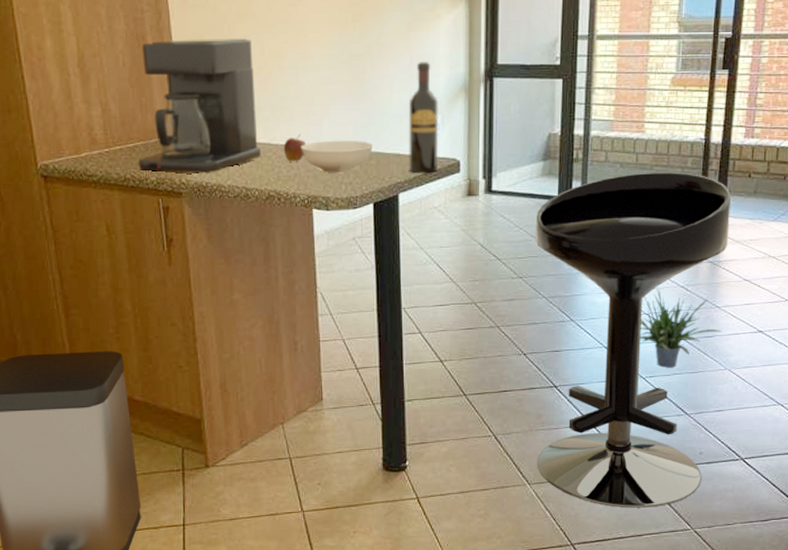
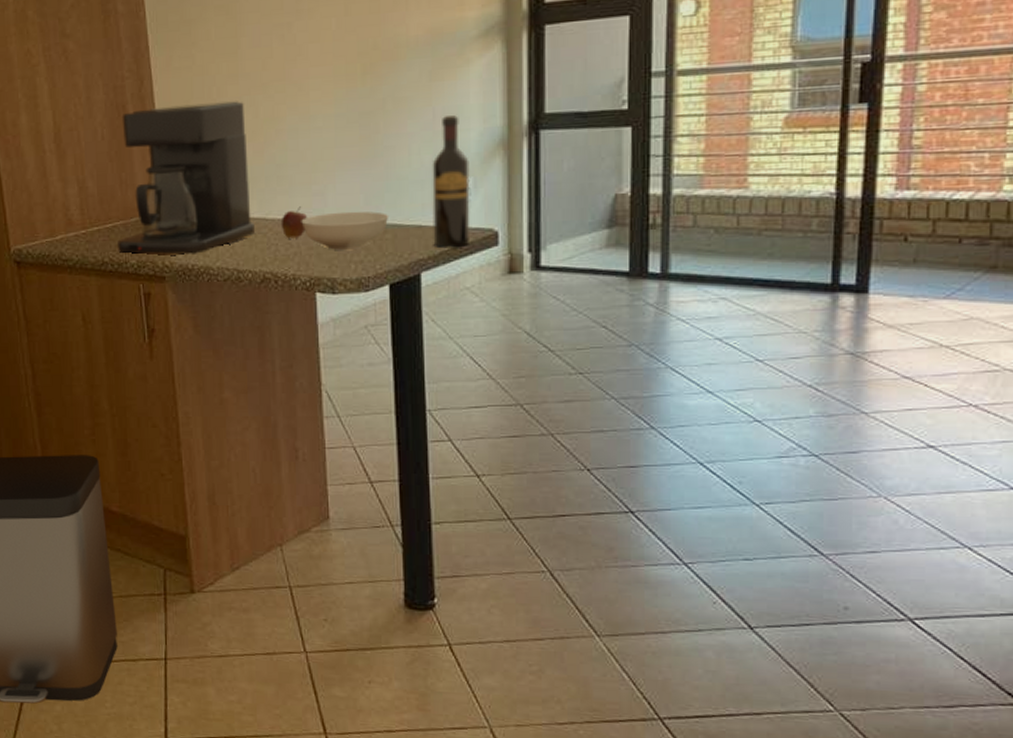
bar stool: present [535,171,732,508] -> none [599,237,880,678]
potted plant: present [640,287,721,368] -> none [750,386,871,492]

